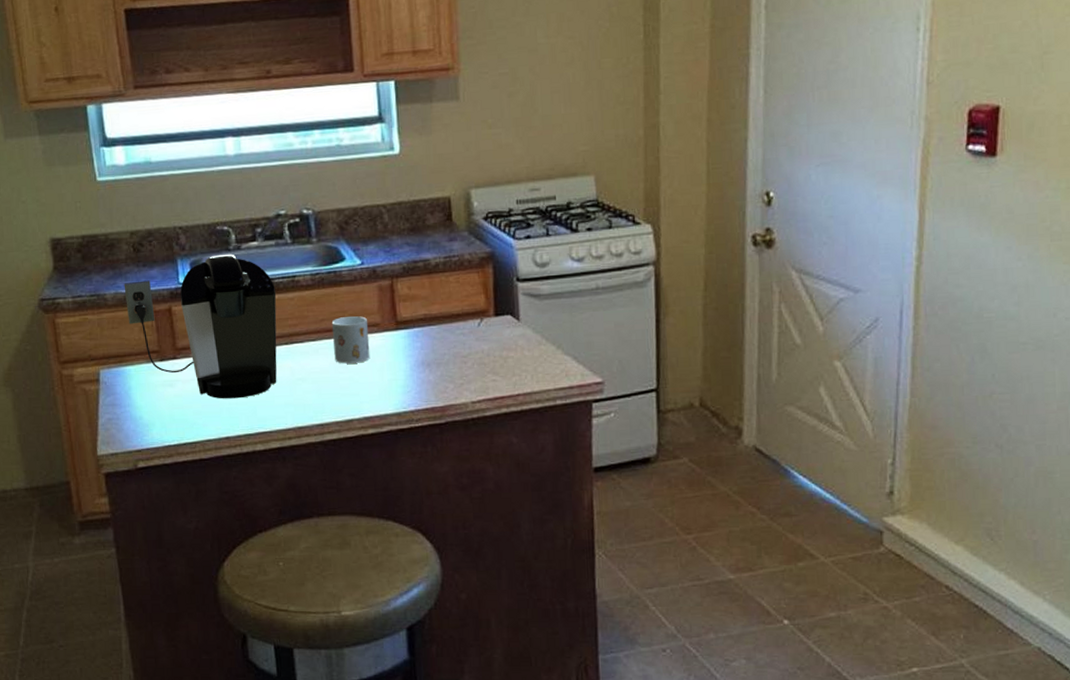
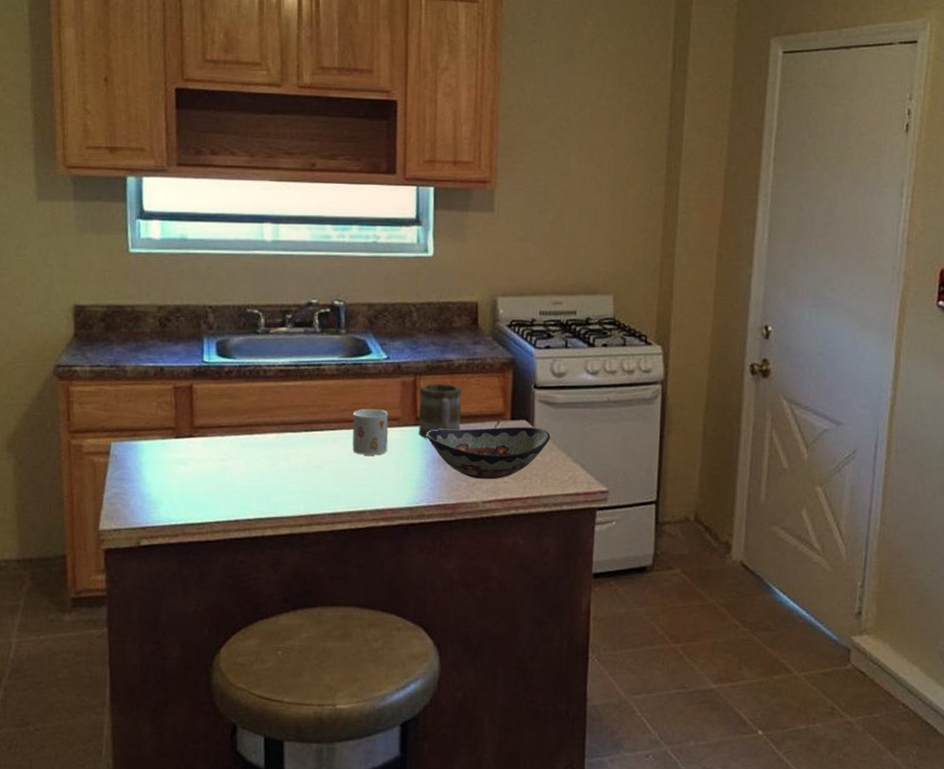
coffee maker: present [124,254,277,399] -> none [145,337,301,482]
mug: none [397,284,443,341] -> present [418,383,462,438]
decorative bowl: none [408,322,538,380] -> present [426,427,550,480]

